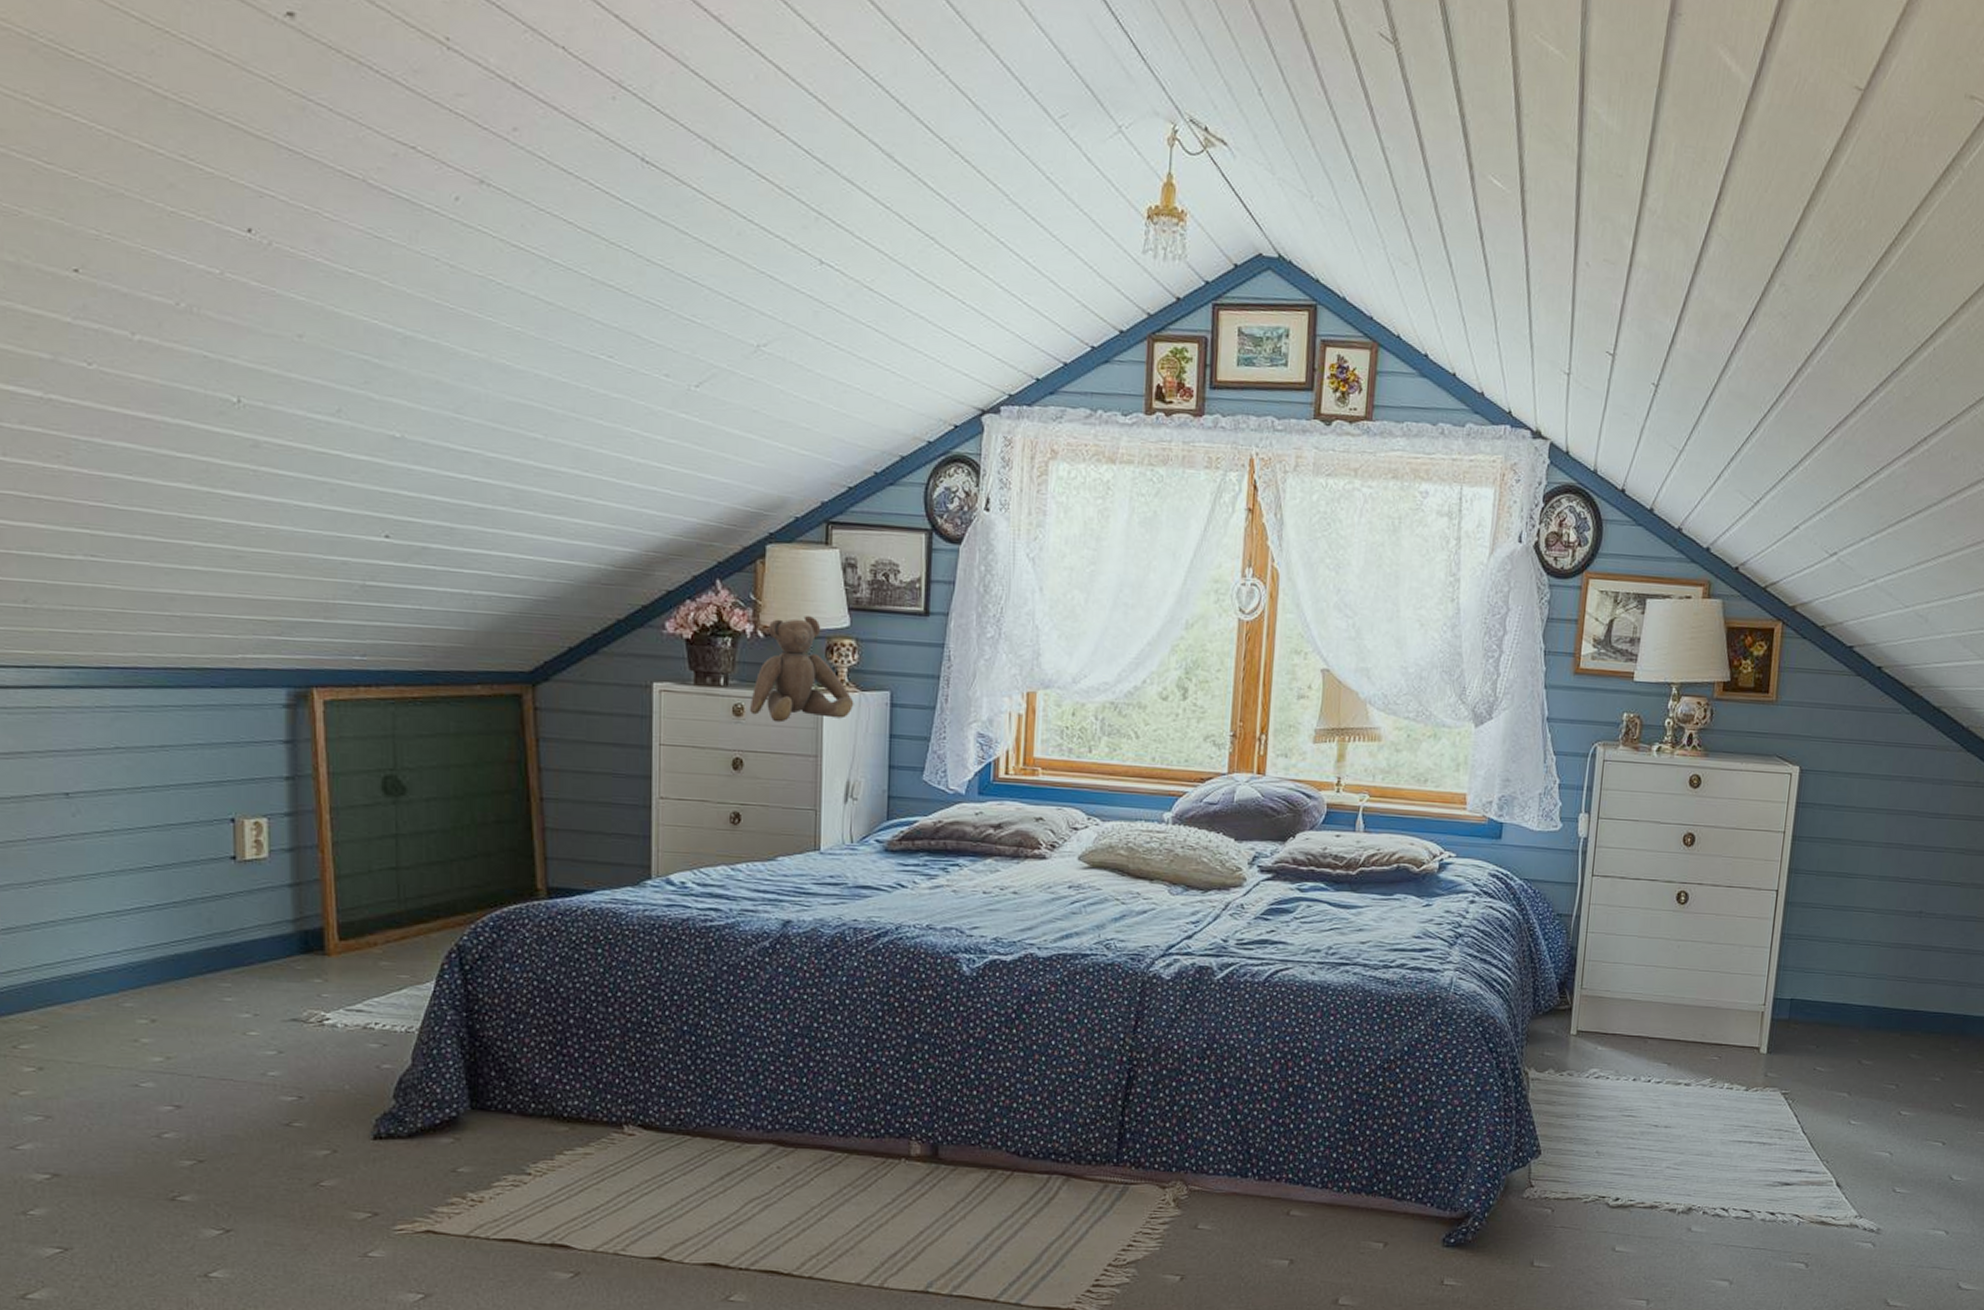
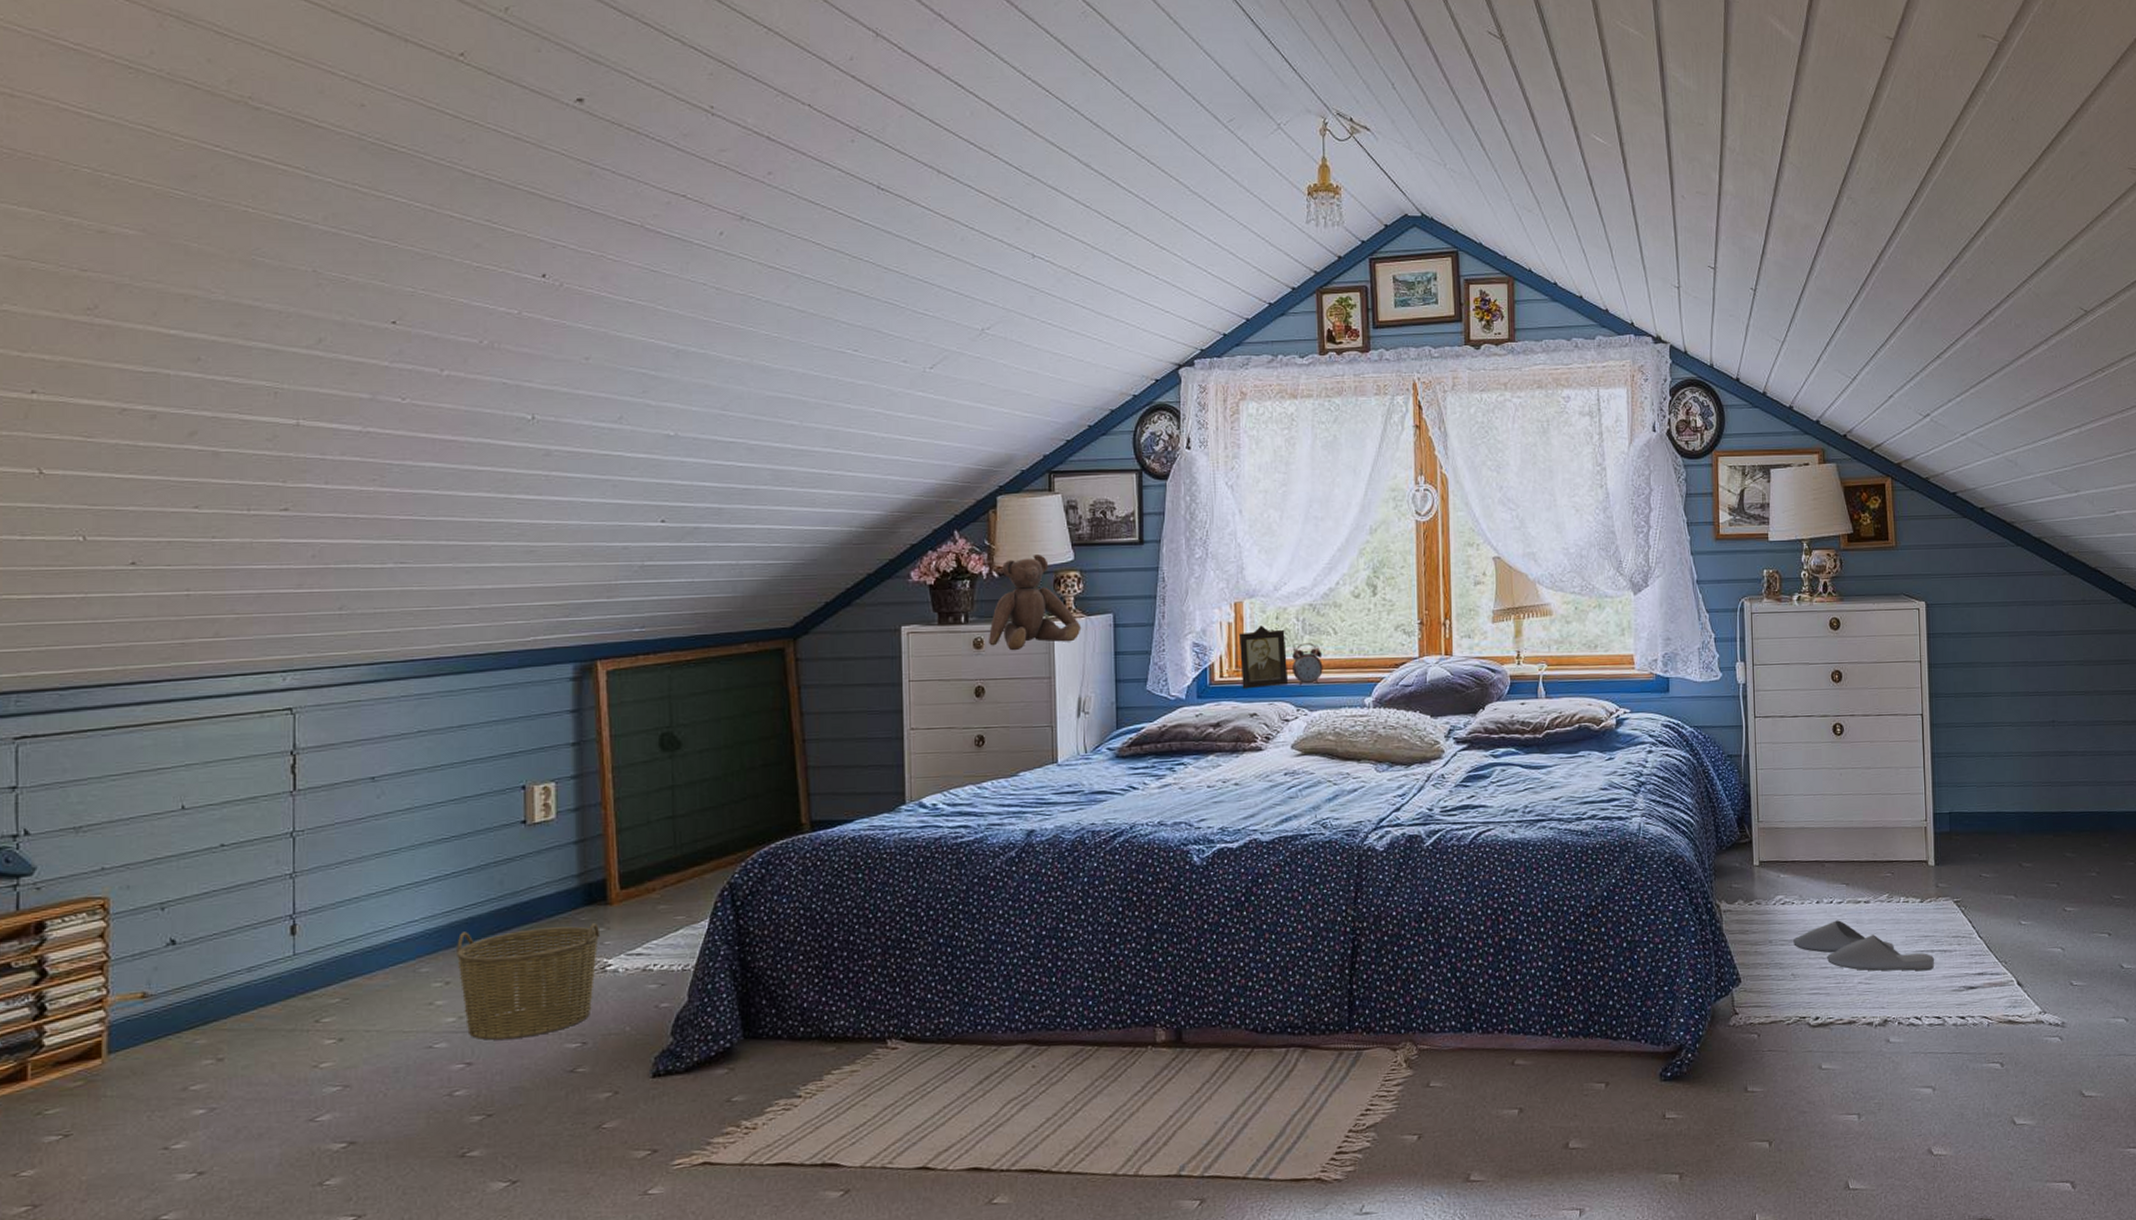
basket: none [162,969,318,1085] -> present [457,922,601,1040]
photo frame: none [1029,721,1081,790] -> present [1240,626,1288,688]
alarm clock: none [1086,745,1121,793] -> present [1292,643,1323,686]
slippers: none [1602,1100,1751,1162] -> present [1793,920,1934,971]

